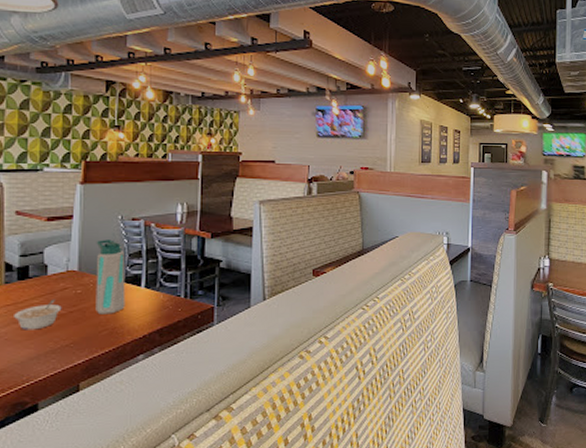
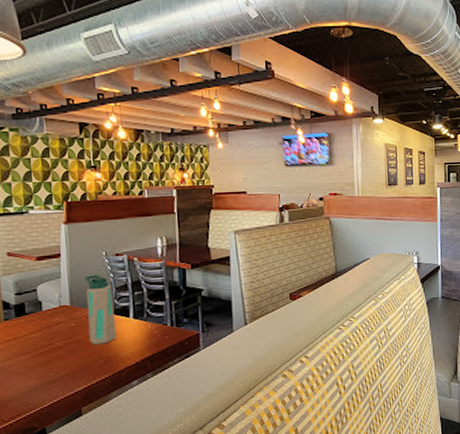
legume: present [14,299,62,330] -> none [15,332,59,363]

